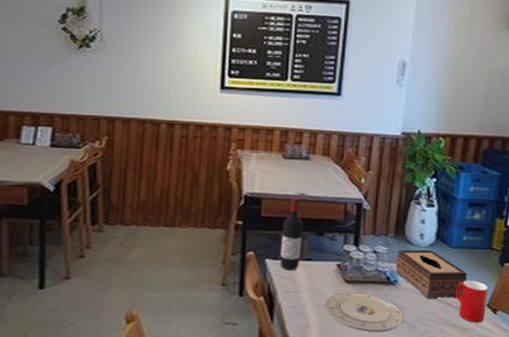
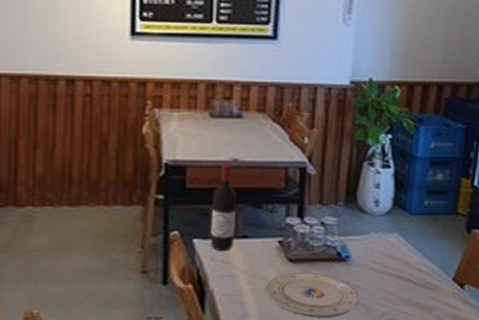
tissue box: present [395,249,468,299] -> none [346,218,430,276]
cup: present [456,280,488,323] -> none [417,251,454,300]

